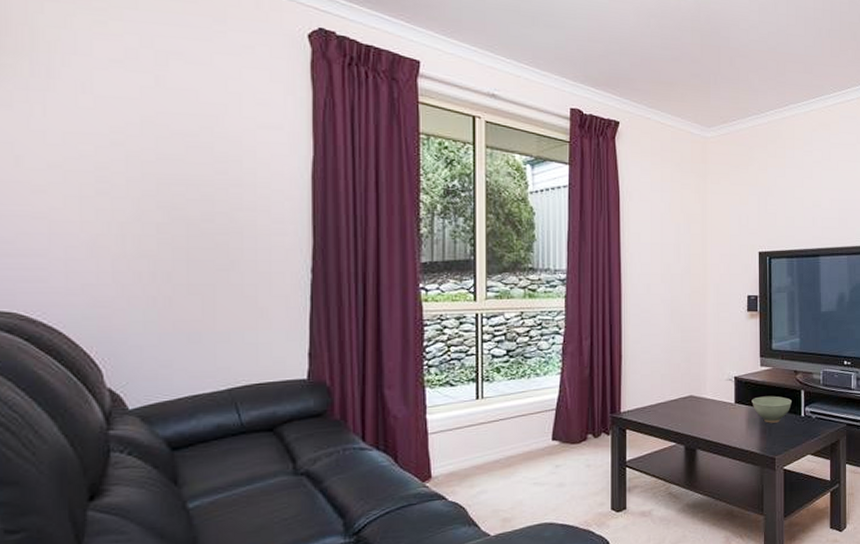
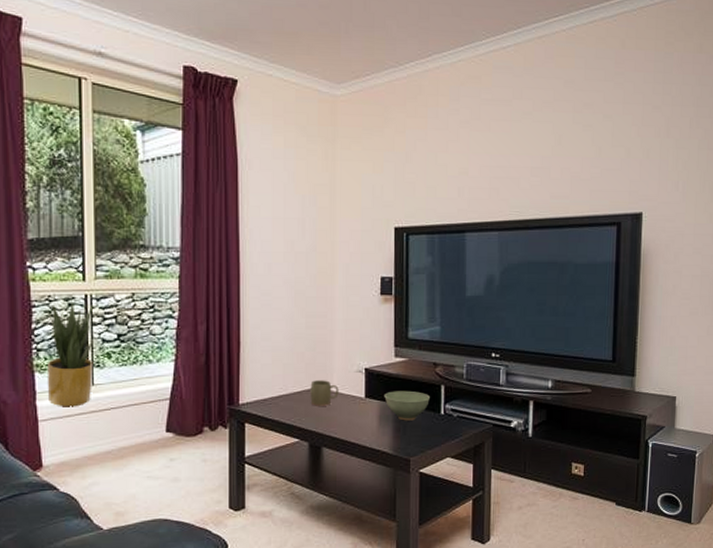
planter: none [437,322,486,420] -> present [46,303,96,407]
mug: none [686,388,711,412] -> present [310,380,339,406]

